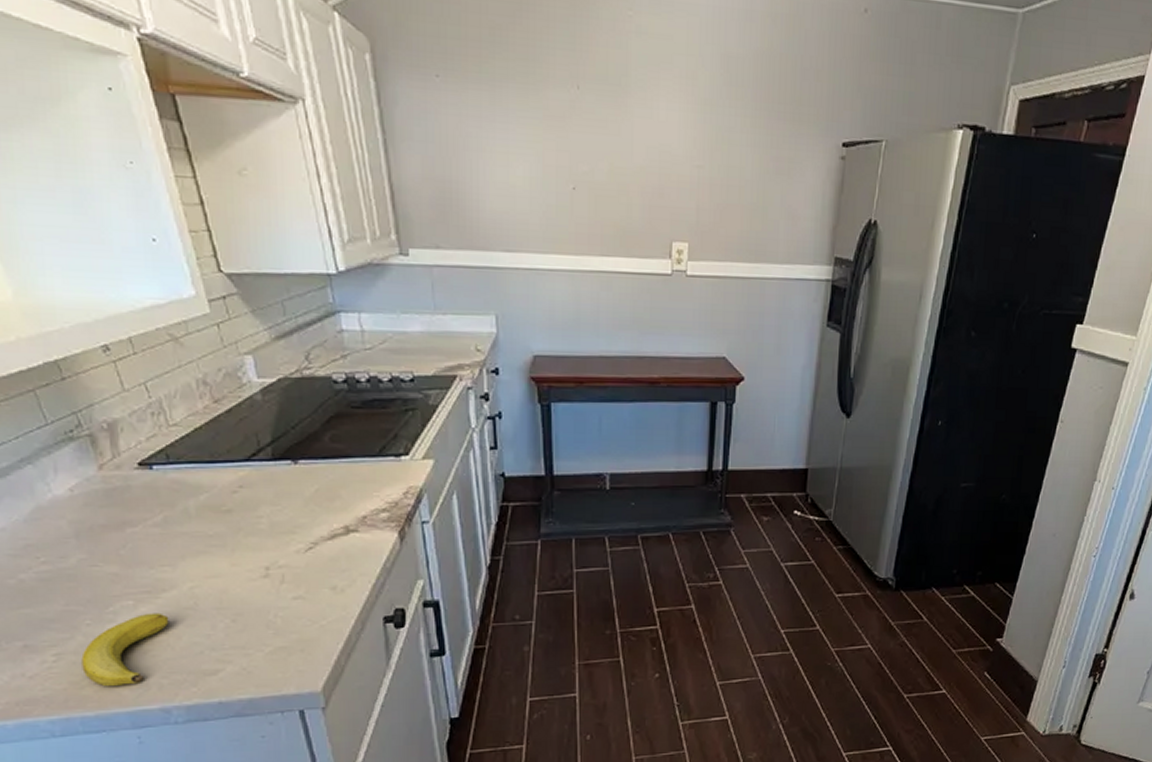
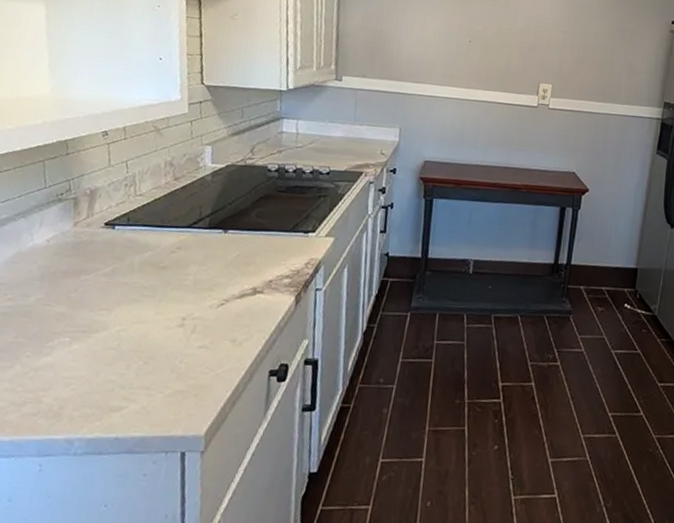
banana: present [81,612,169,686] -> none [11,350,95,414]

